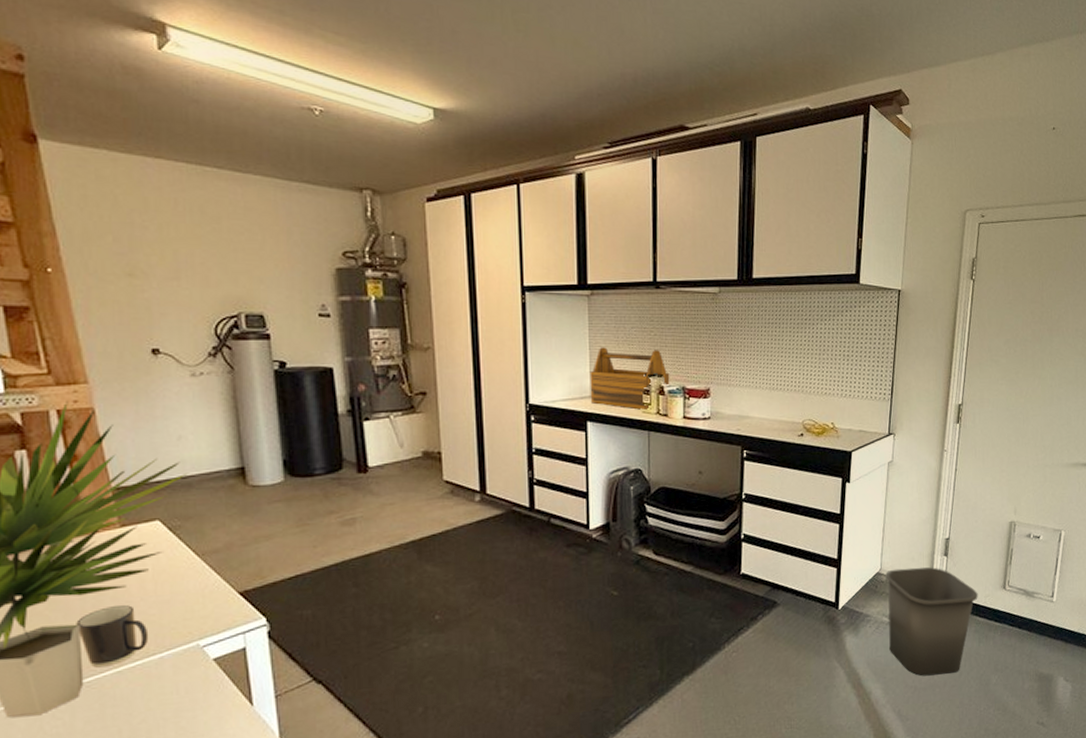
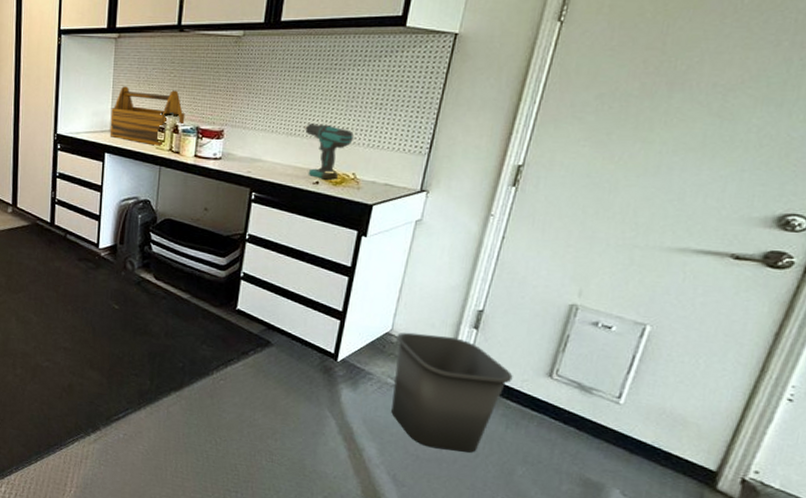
power drill: none [784,377,828,431] -> present [303,123,354,180]

